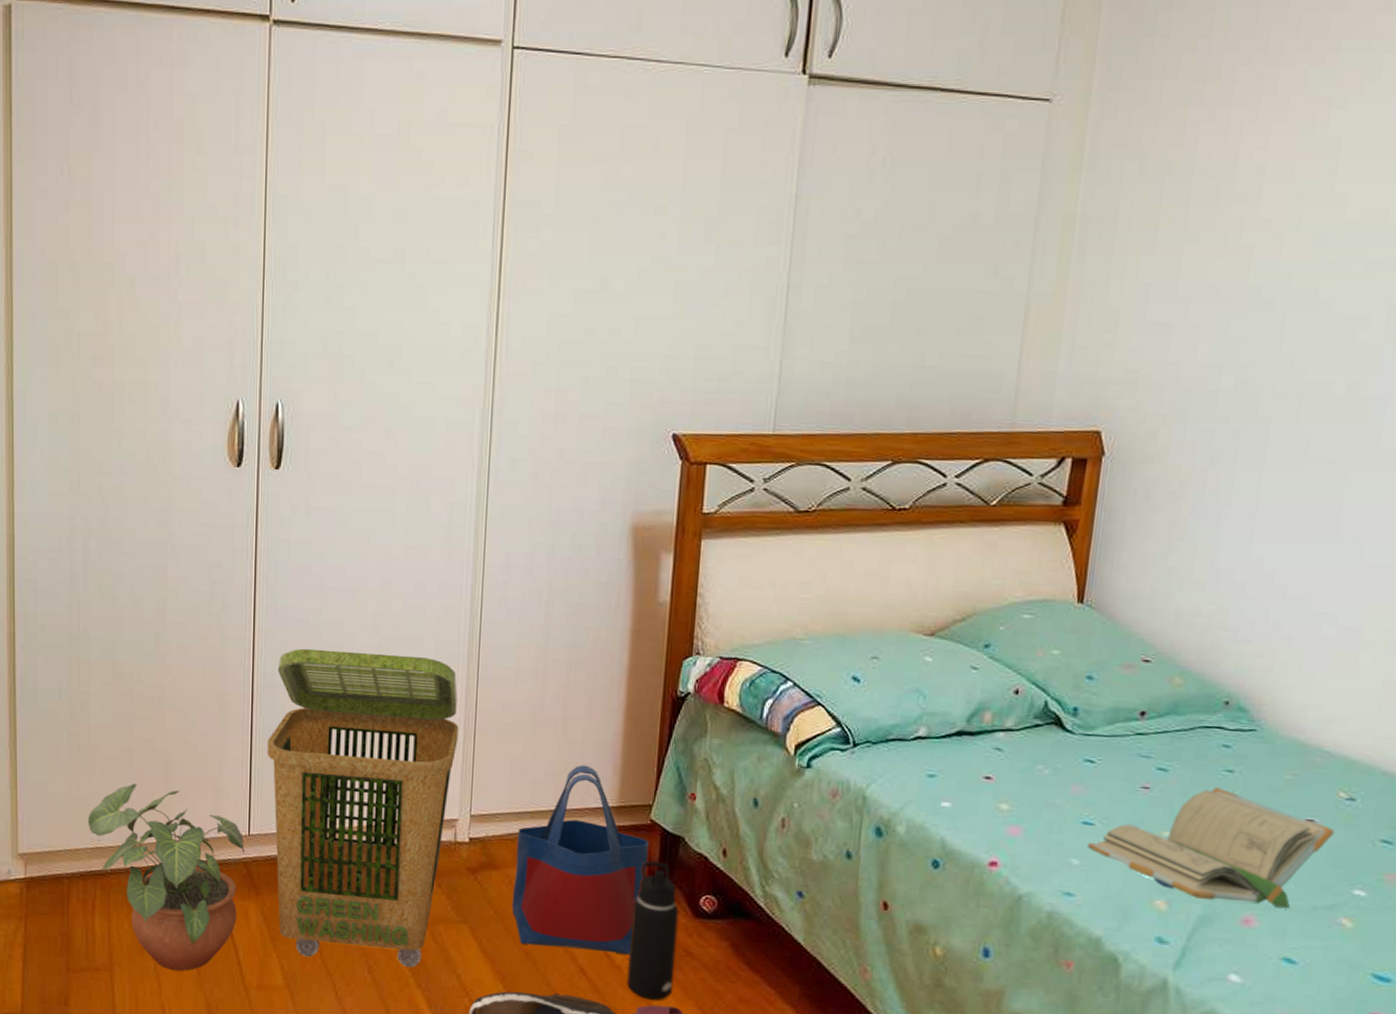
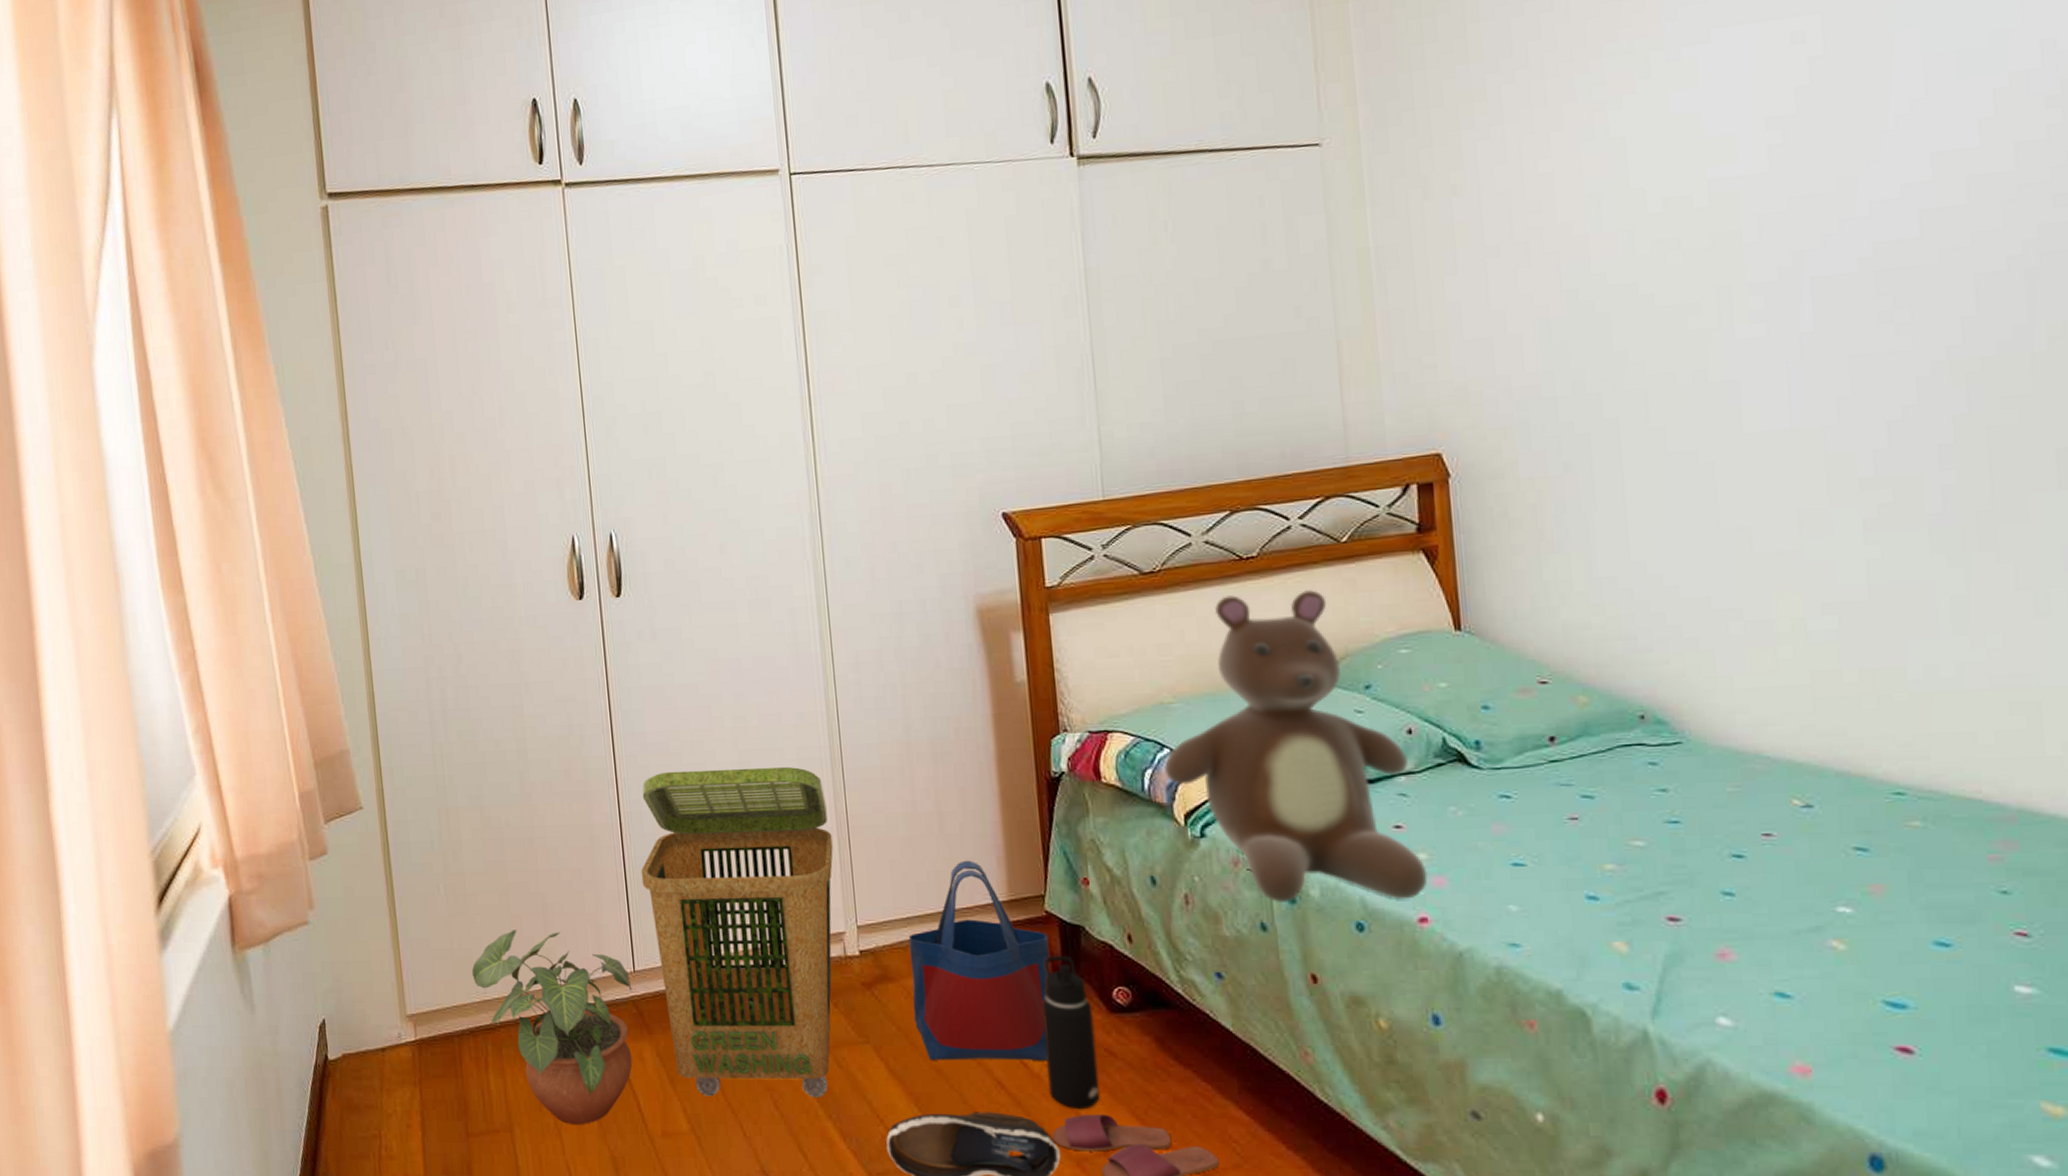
teddy bear: none [783,543,1010,844] -> present [1163,590,1428,902]
book: present [1087,787,1336,908] -> none [1523,809,1799,935]

